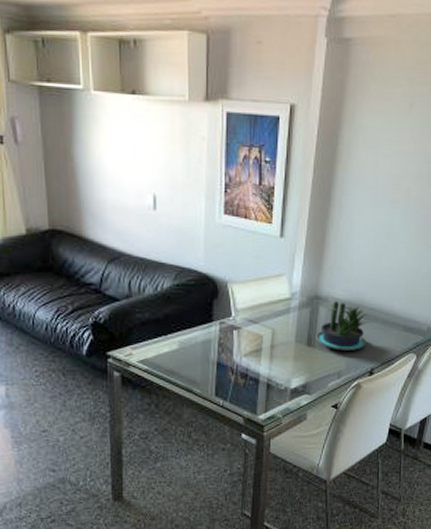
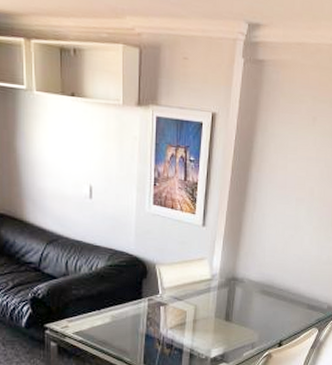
potted plant: present [316,302,372,351] -> none [233,283,281,325]

